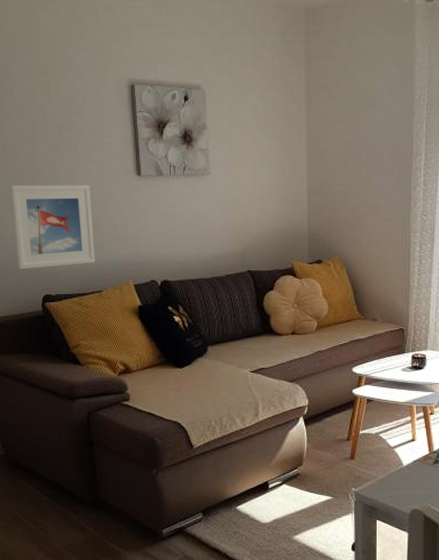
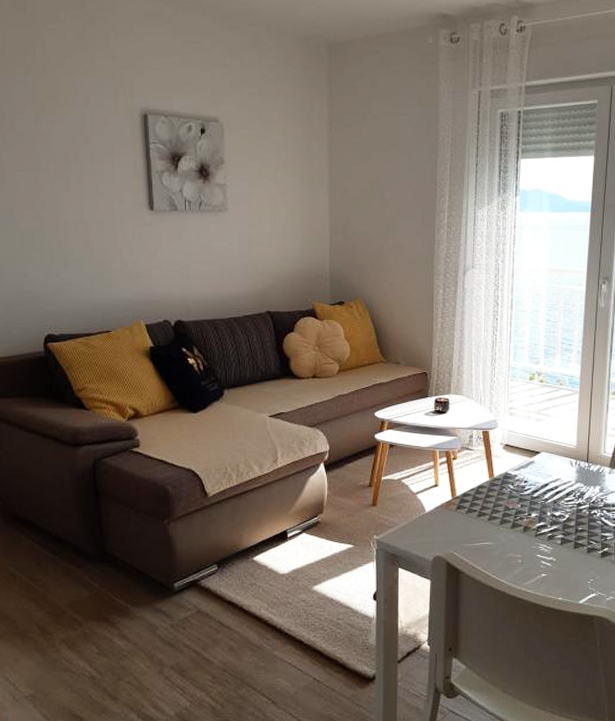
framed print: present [10,185,96,270] -> none [9,217,104,307]

